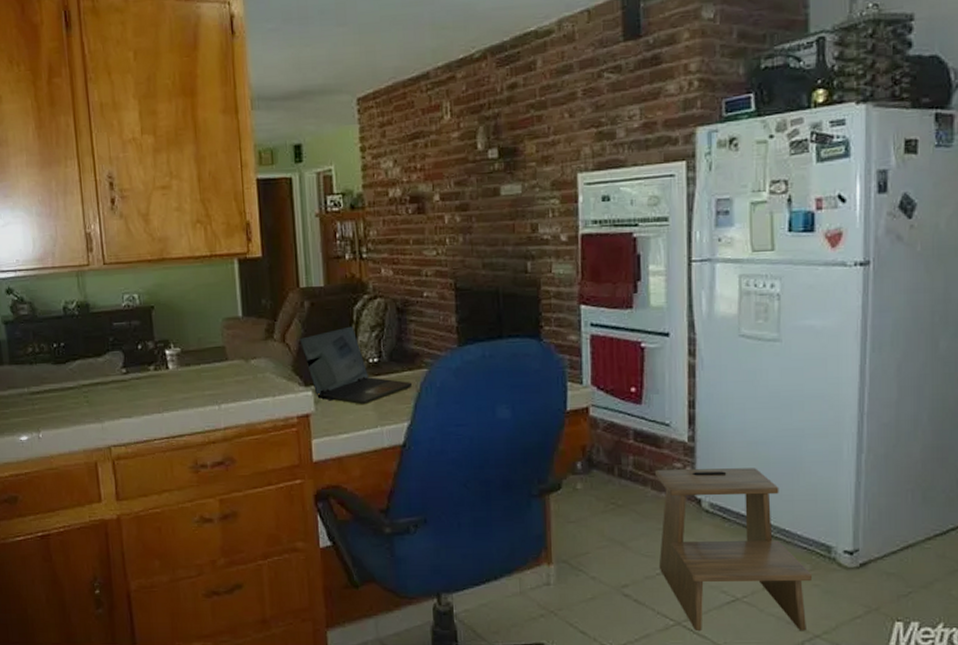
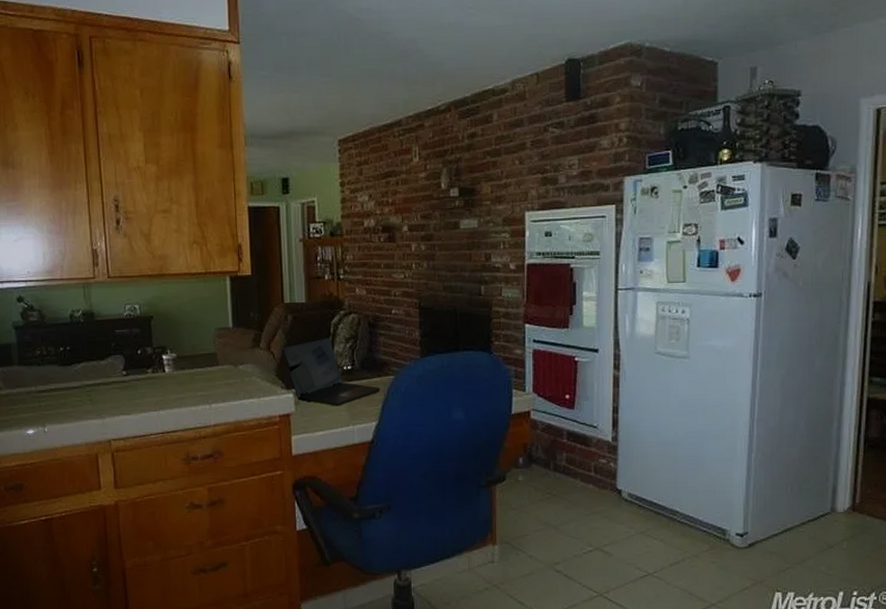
step stool: present [654,468,813,631] -> none [583,464,711,601]

